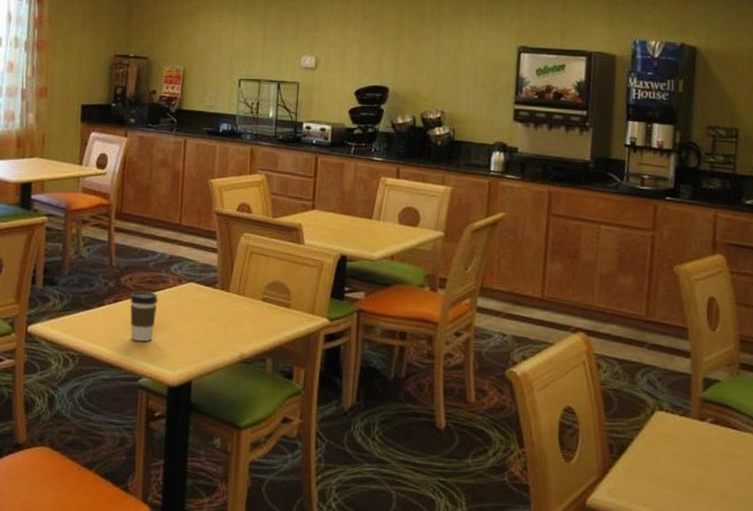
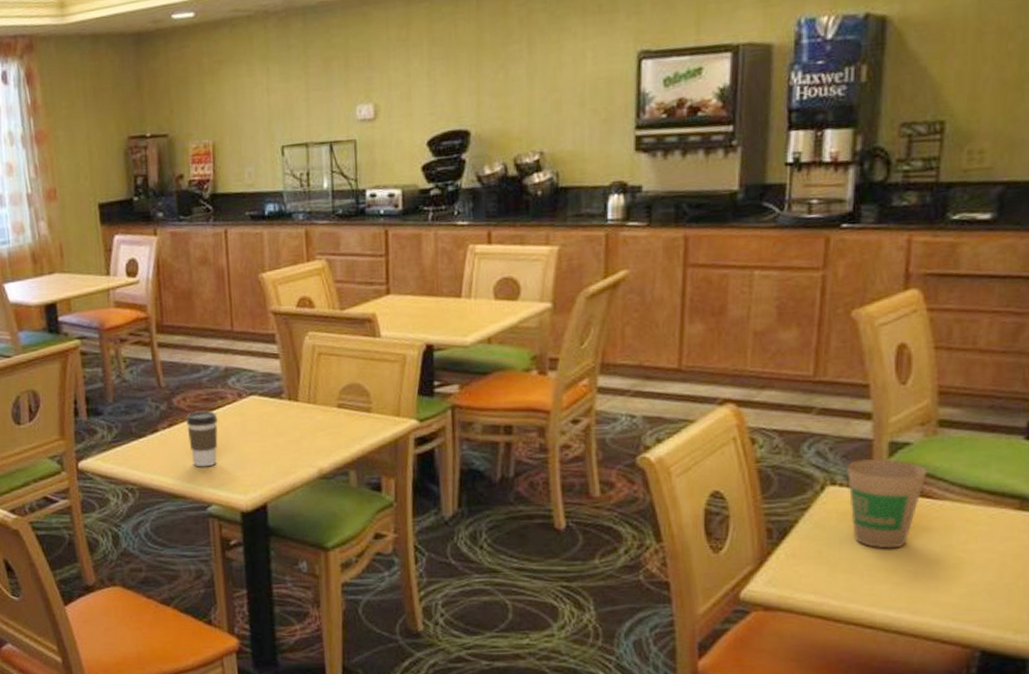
paper cup: none [670,390,733,471] -> present [846,457,927,549]

